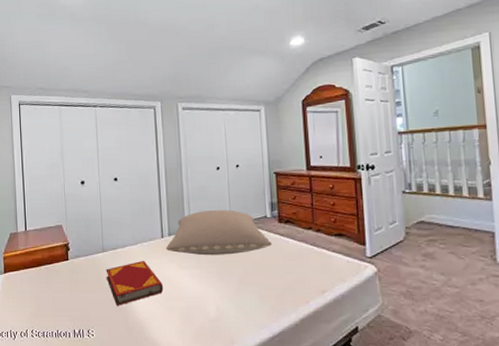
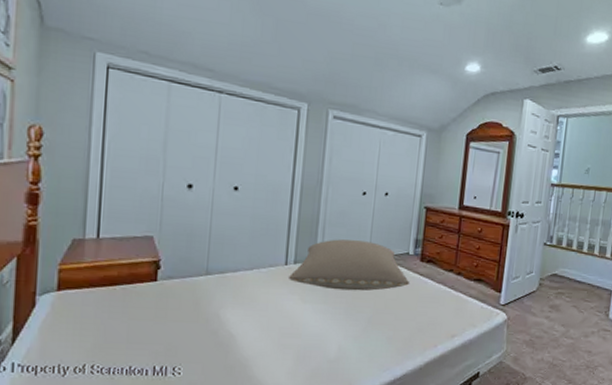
hardback book: present [106,260,164,306] -> none [206,288,279,340]

